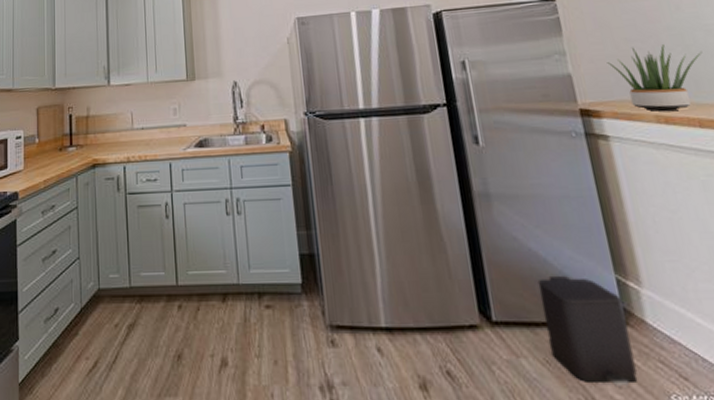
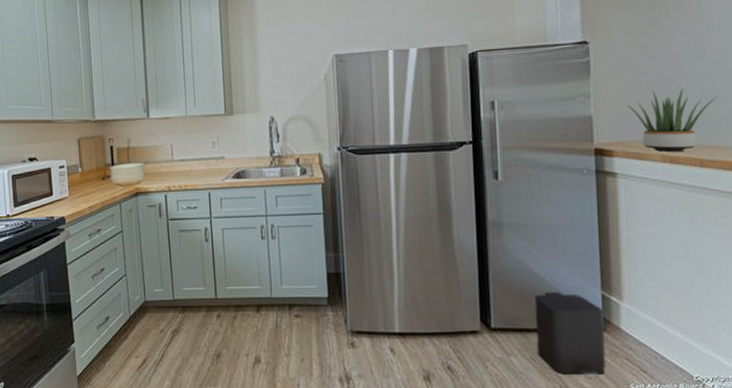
bowl: none [67,131,105,158] -> present [110,162,146,187]

